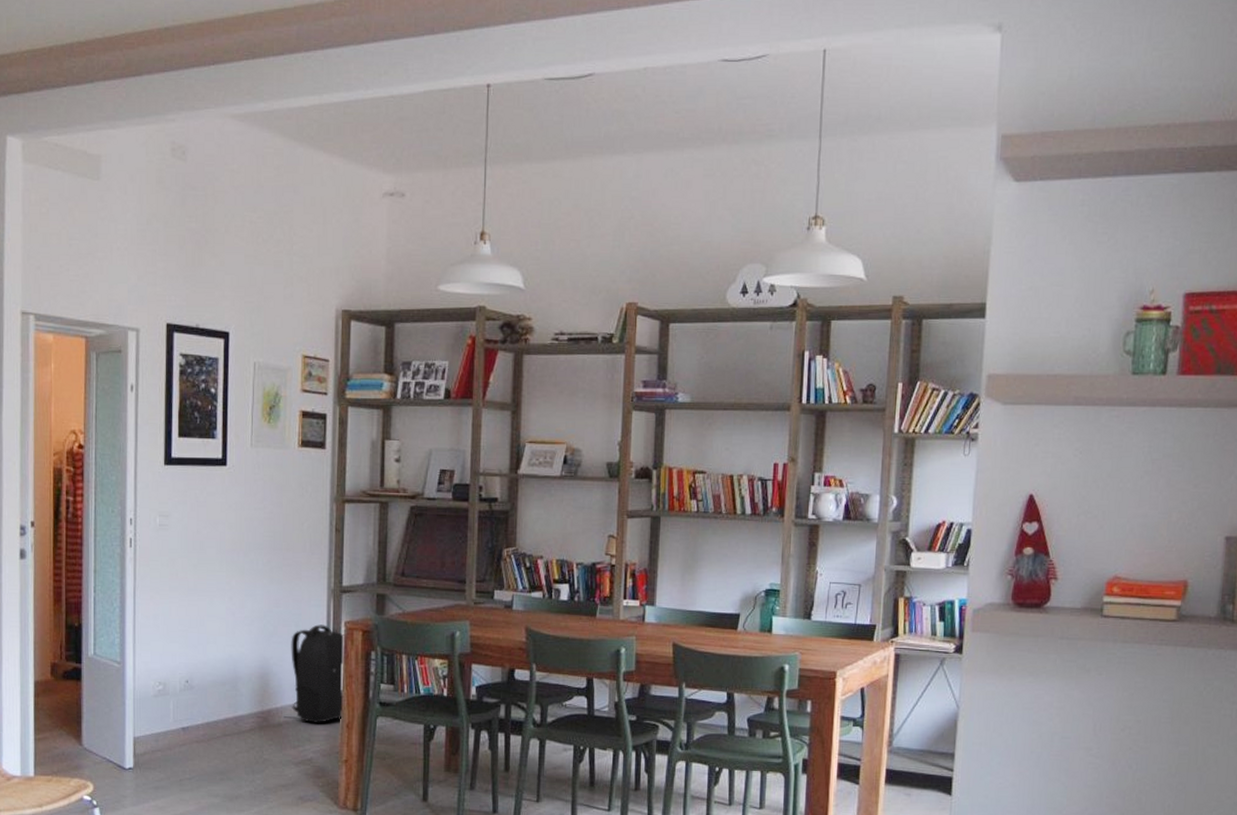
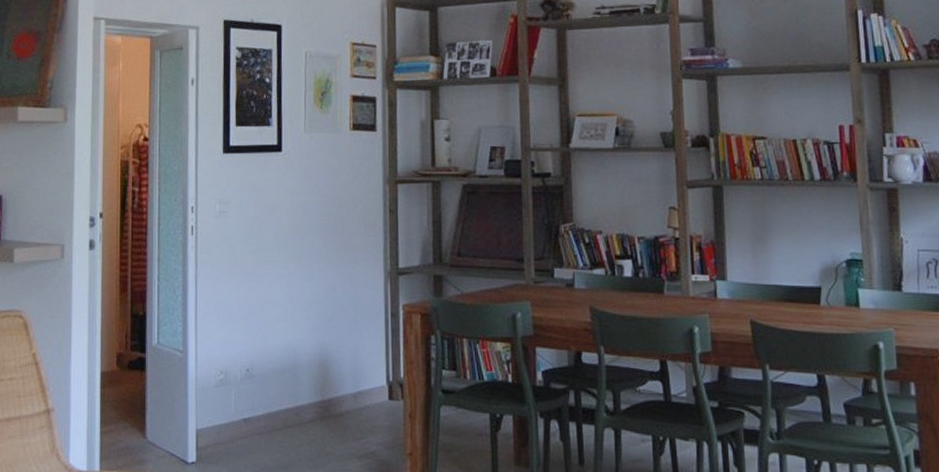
backpack: present [283,624,344,723] -> none [345,308,405,413]

